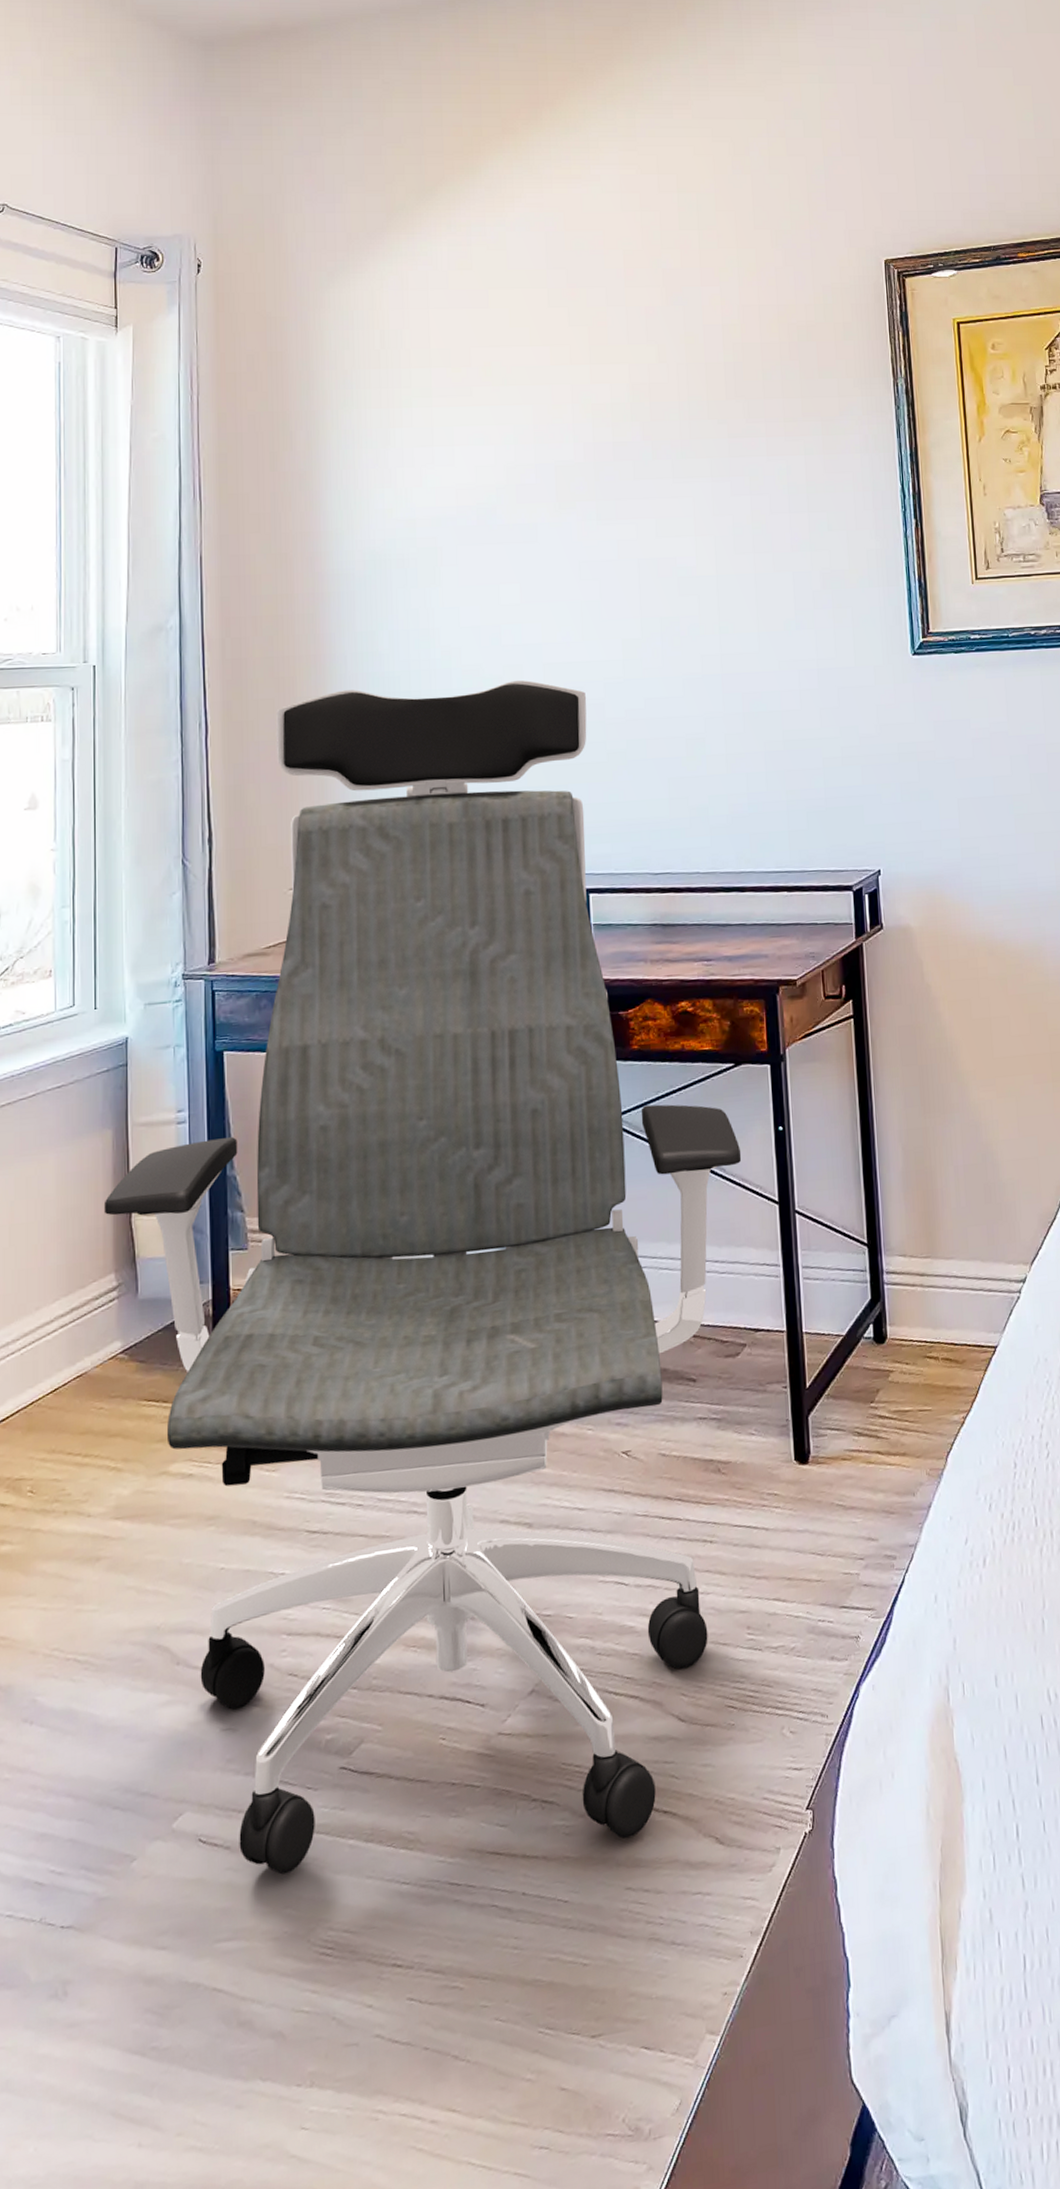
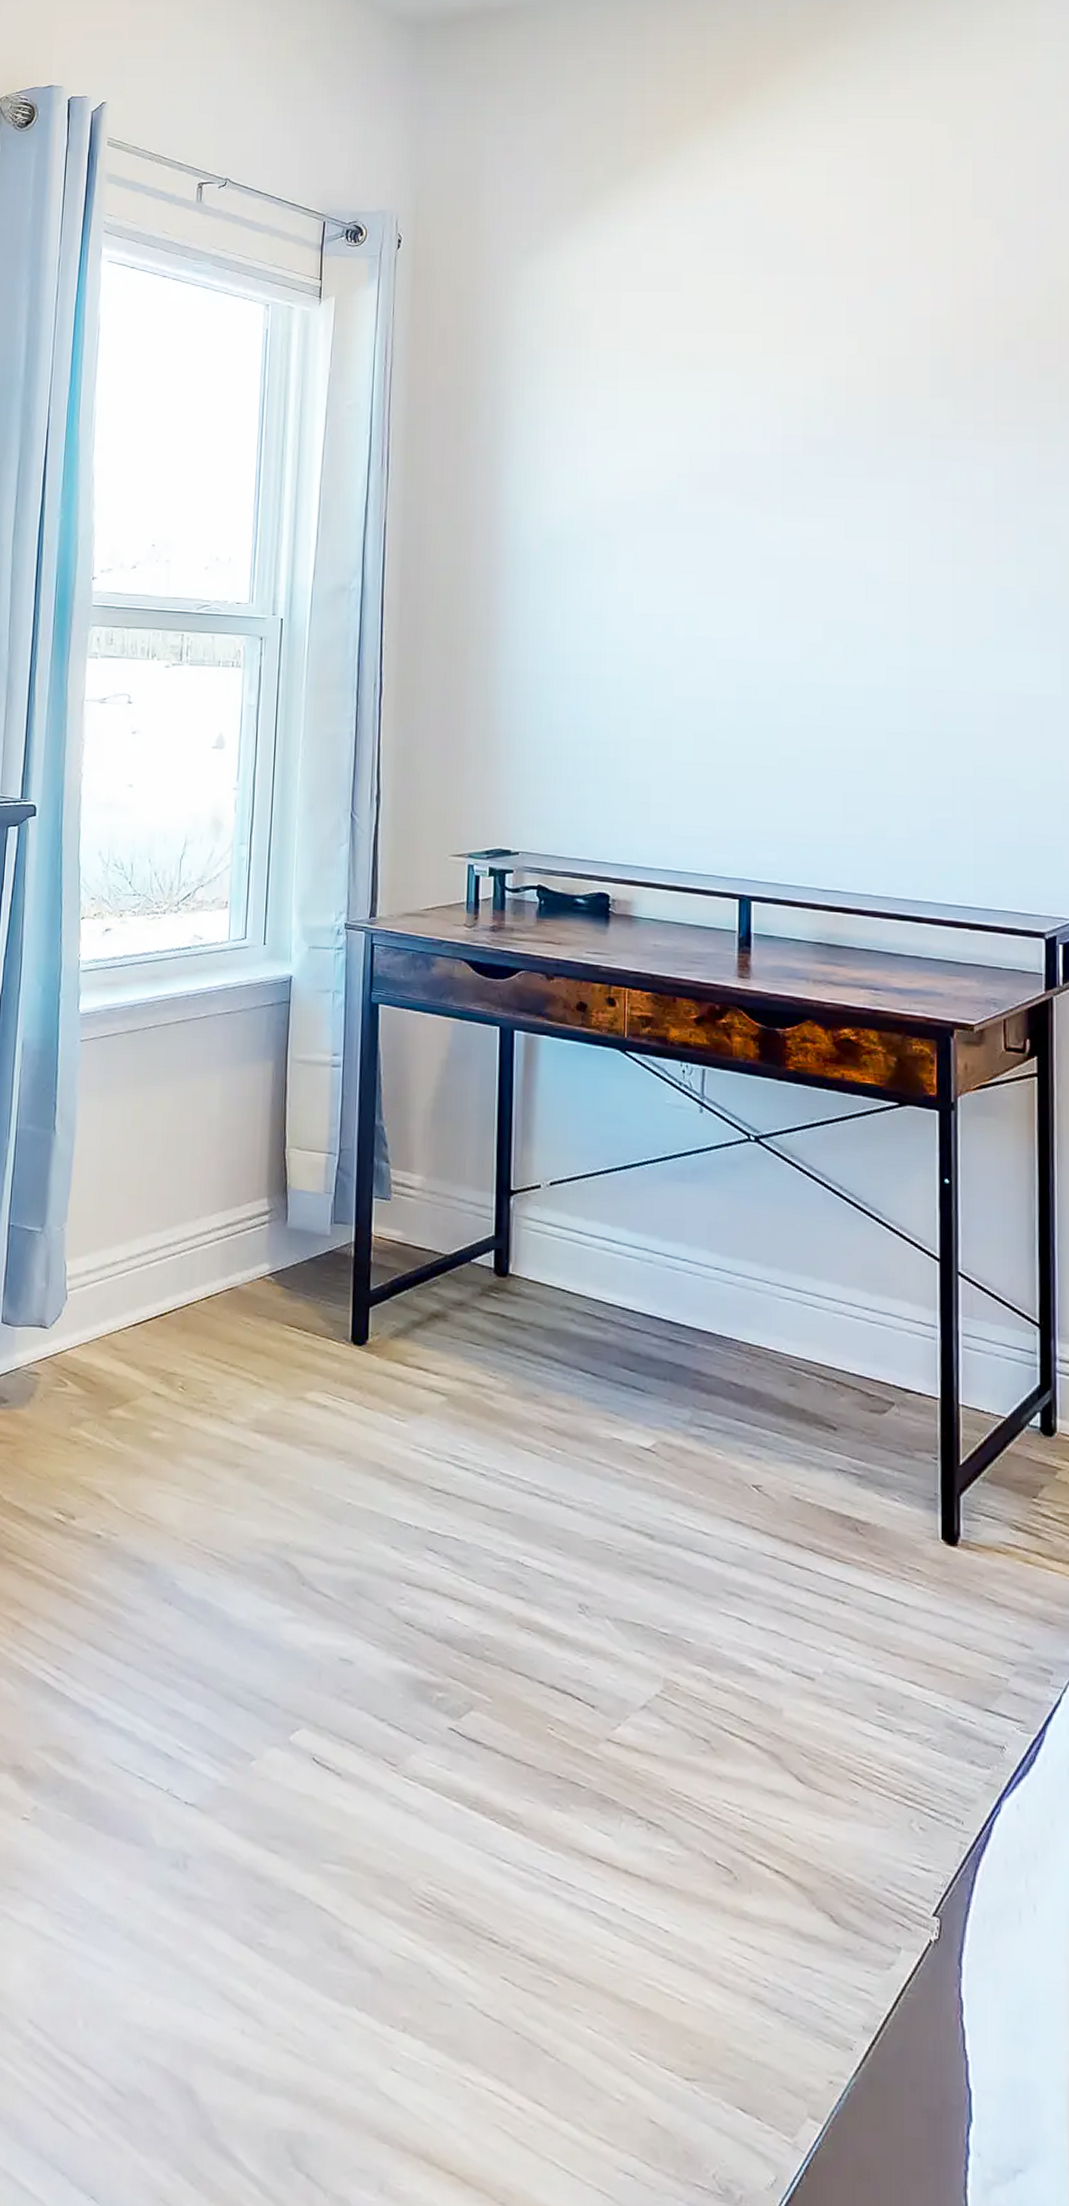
office chair: present [103,680,742,1875] -> none [261,666,901,1888]

